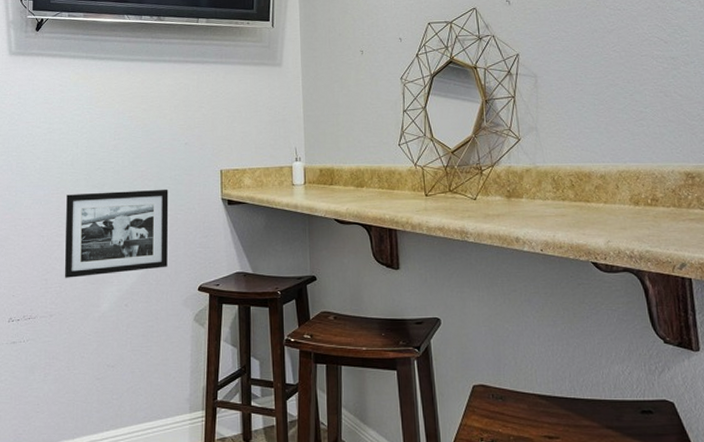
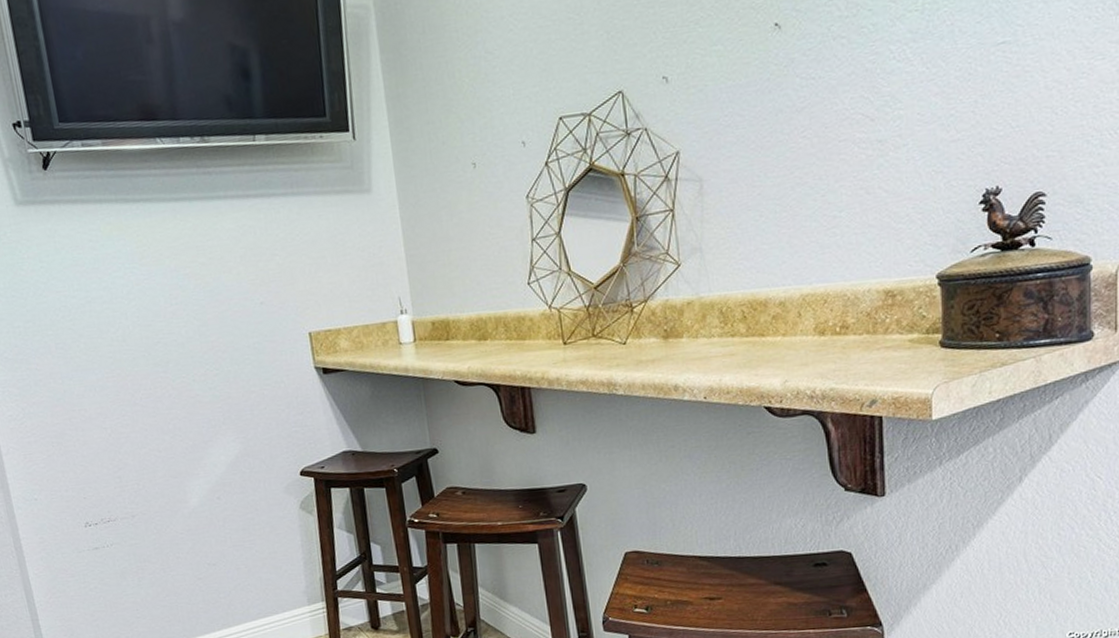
picture frame: present [64,189,169,278] -> none [124,360,261,474]

